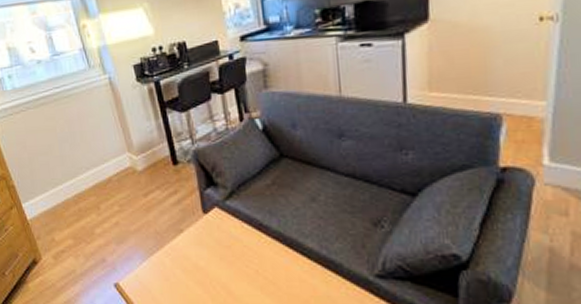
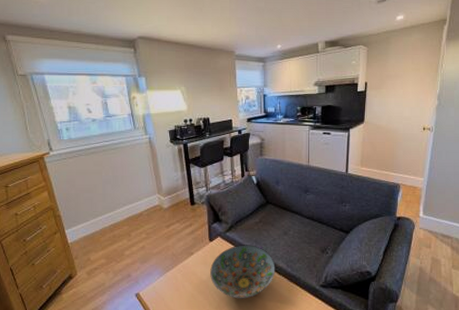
decorative bowl: none [208,217,303,293] -> present [210,245,276,299]

